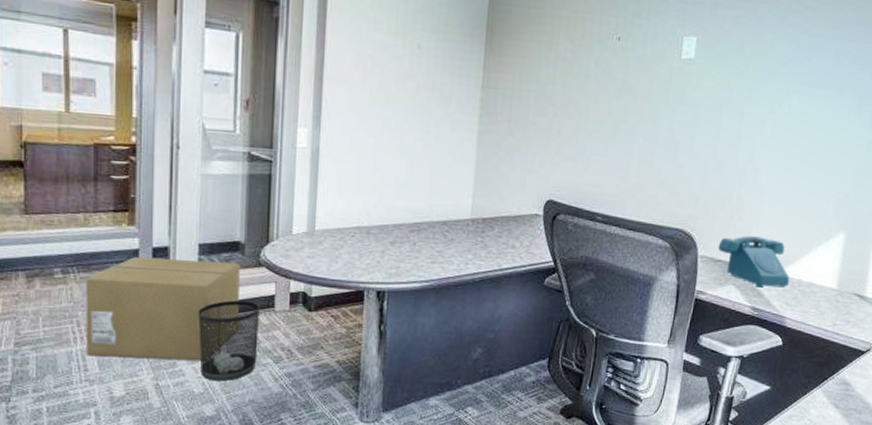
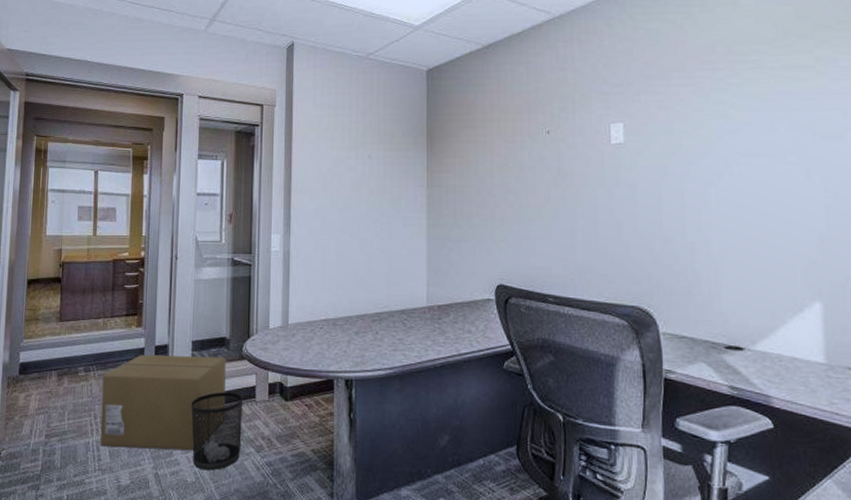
telephone: present [718,236,789,288] -> none [680,310,767,364]

